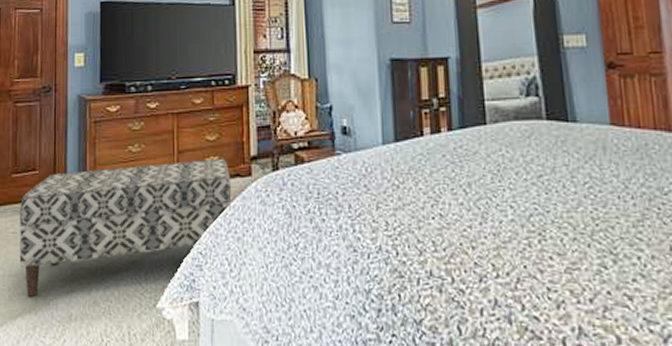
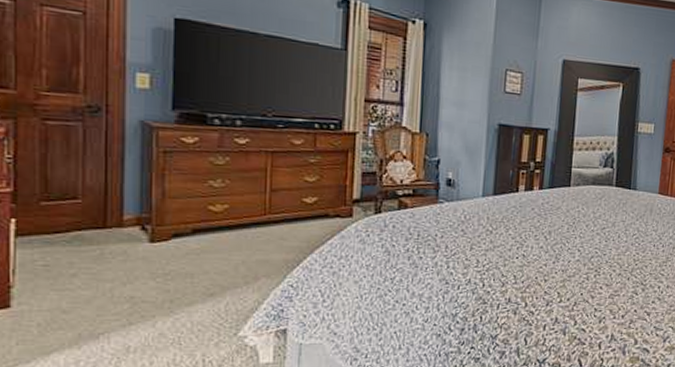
bench: present [19,158,232,298] -> none [54,199,331,333]

